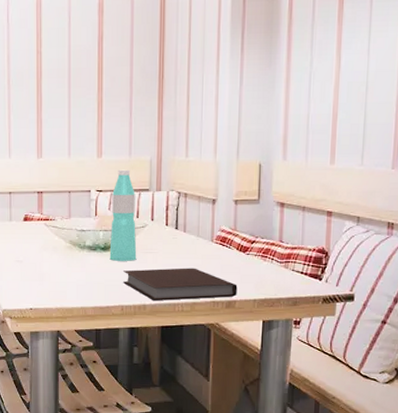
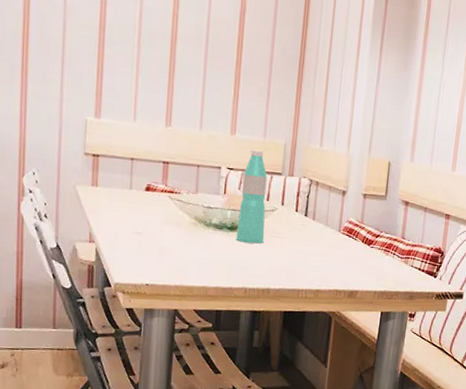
notebook: present [123,268,238,301] -> none [248,252,360,288]

